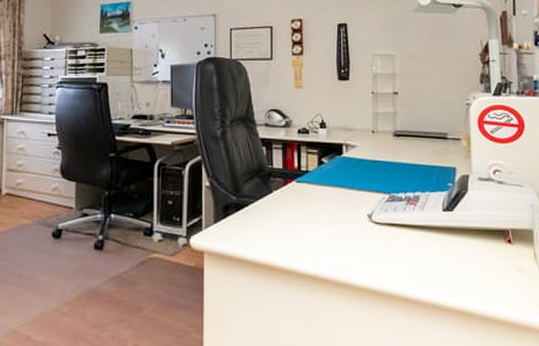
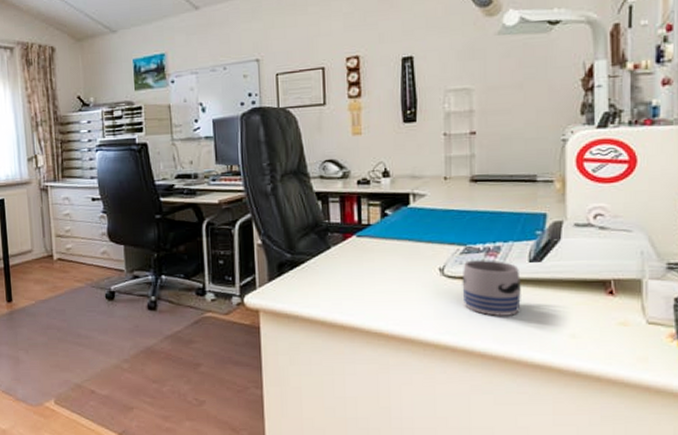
mug: none [387,208,437,261] -> present [462,260,521,316]

